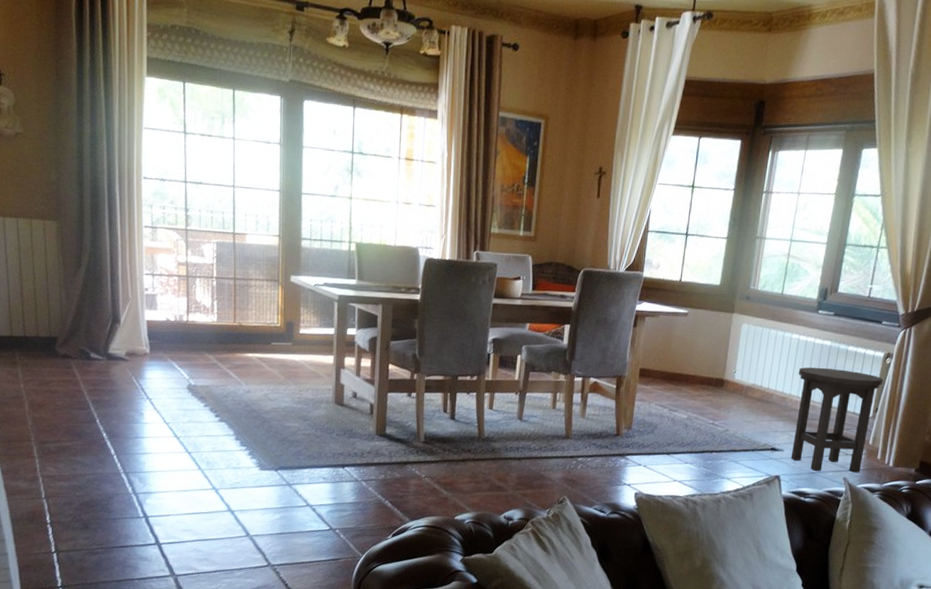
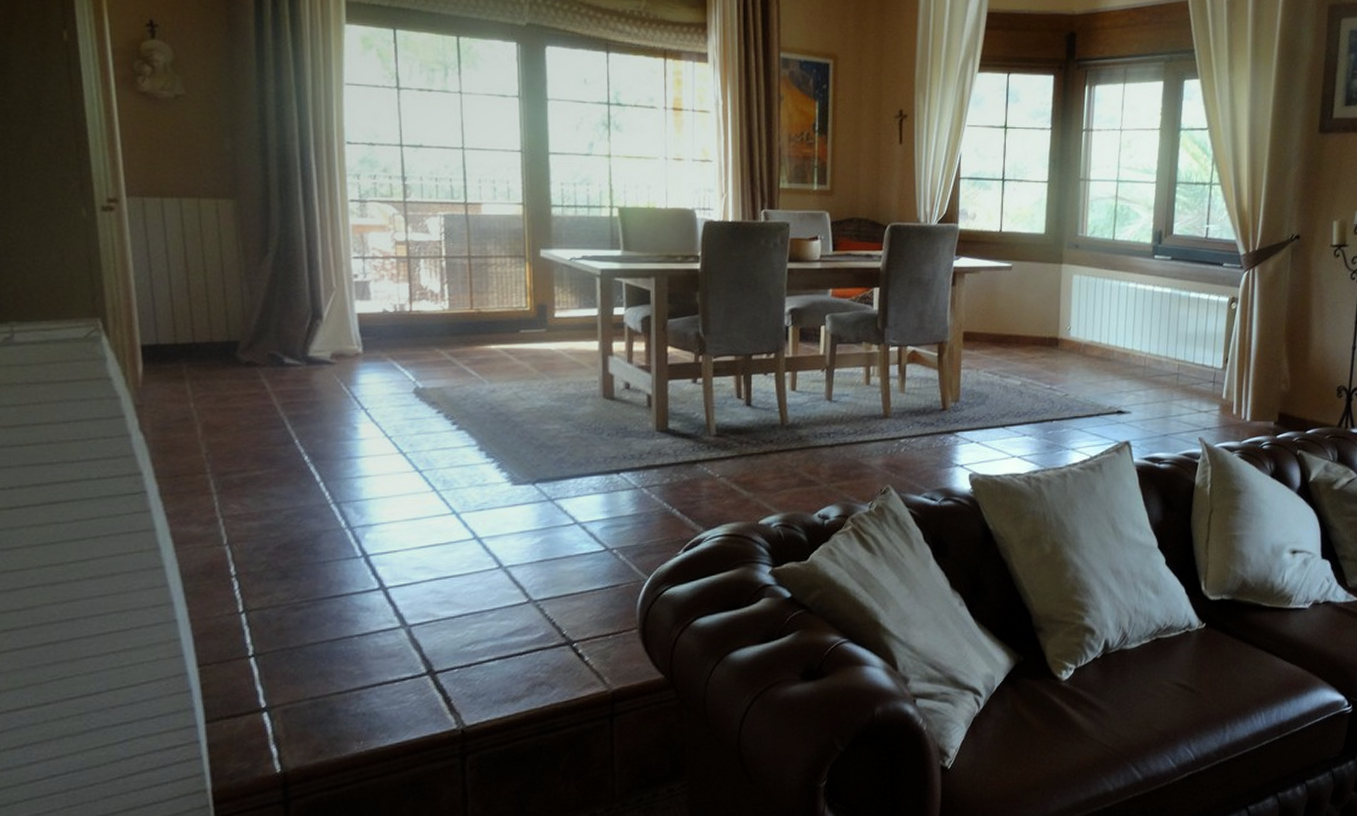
stool: present [790,367,883,473] -> none [1139,317,1231,433]

